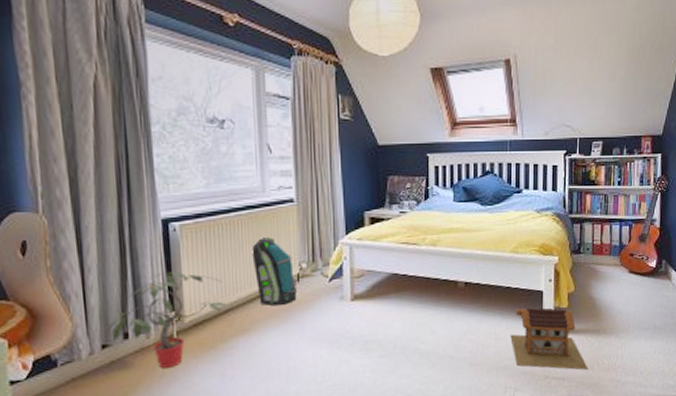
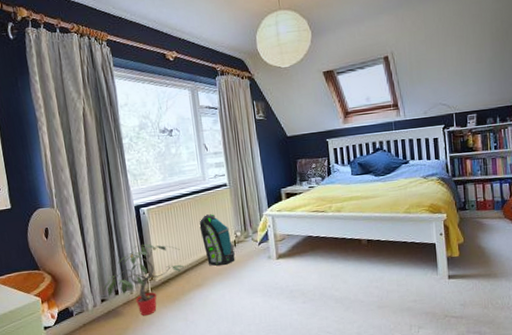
toy house: present [510,308,588,370] -> none [410,257,483,310]

